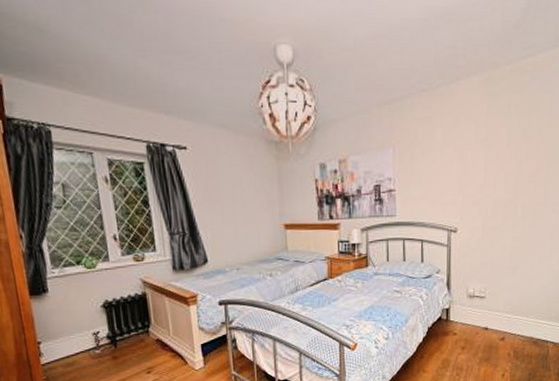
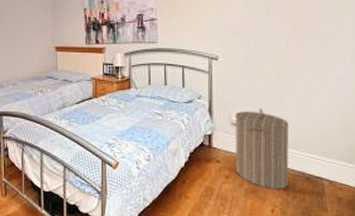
laundry hamper: none [470,279,521,356] -> present [235,108,289,189]

